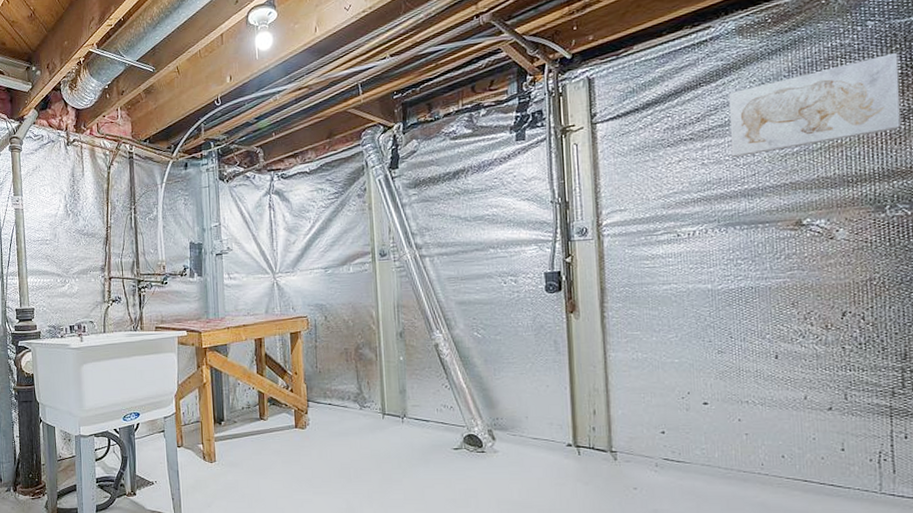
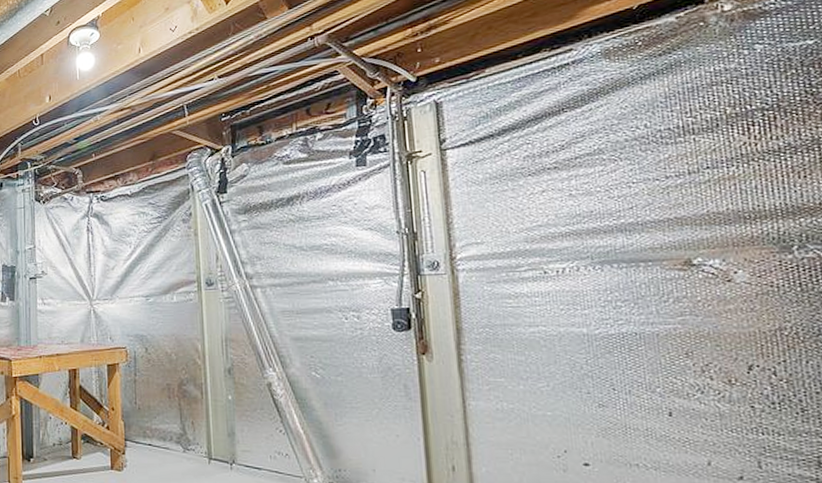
wall art: present [728,52,901,158] -> none [596,77,804,190]

